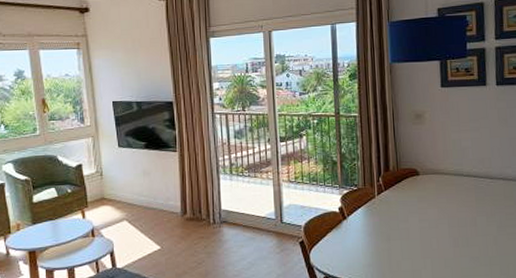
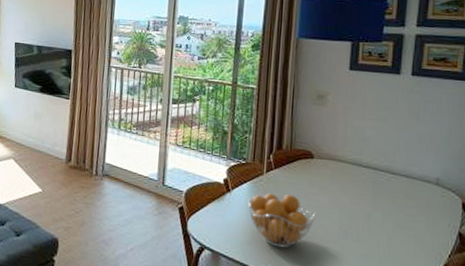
fruit basket: none [364,213,429,264] -> present [248,193,317,248]

